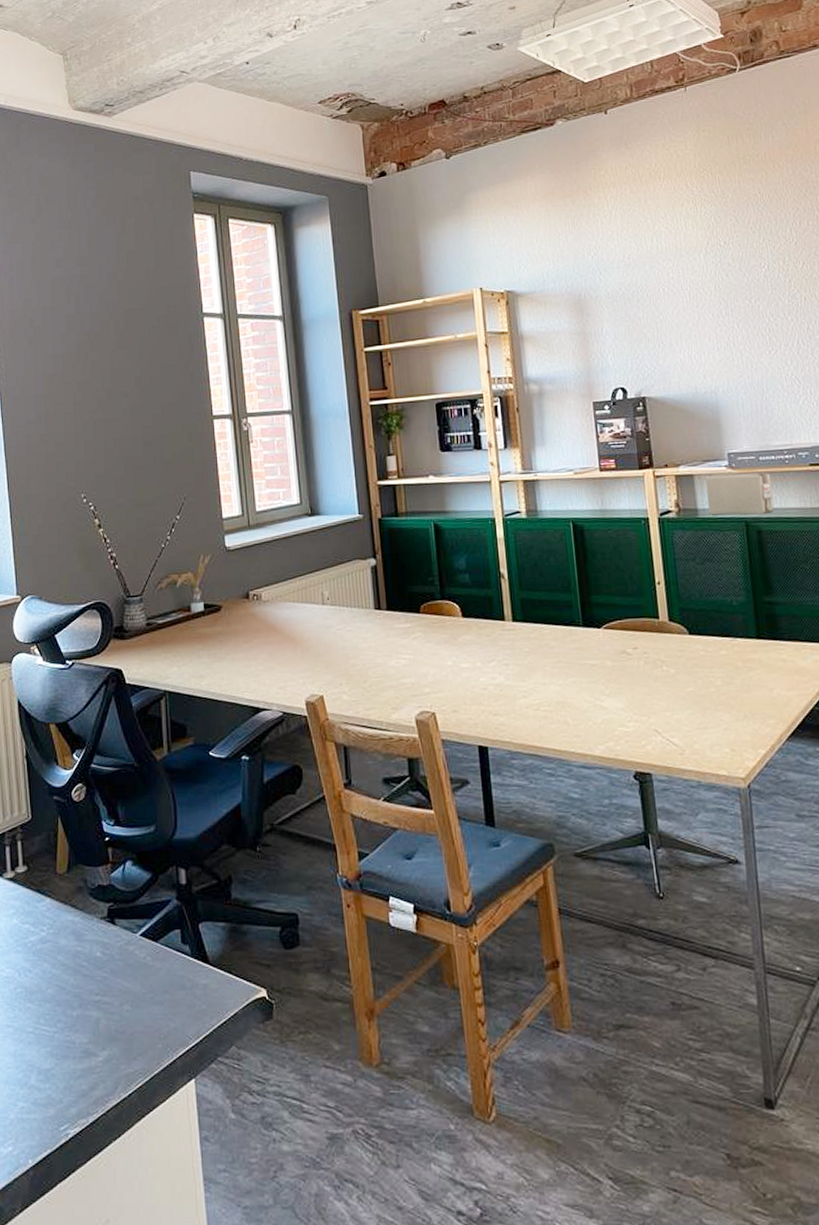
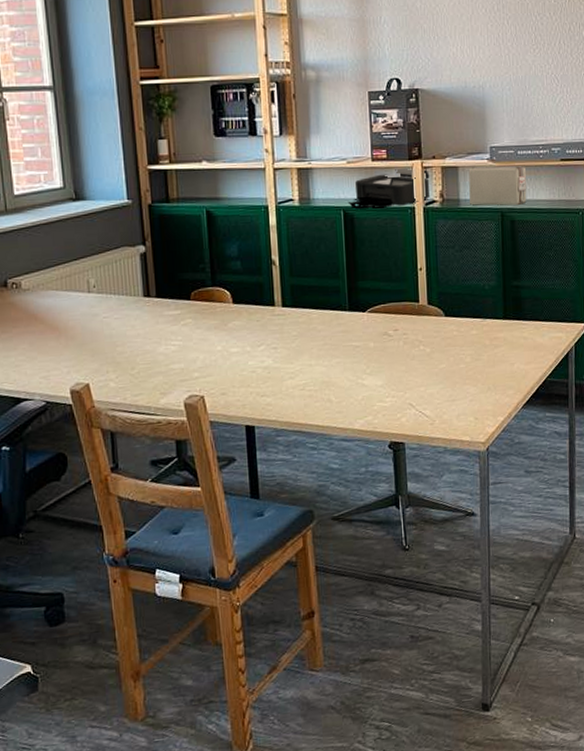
printer: none [576,477,664,521] -> present [347,168,430,210]

